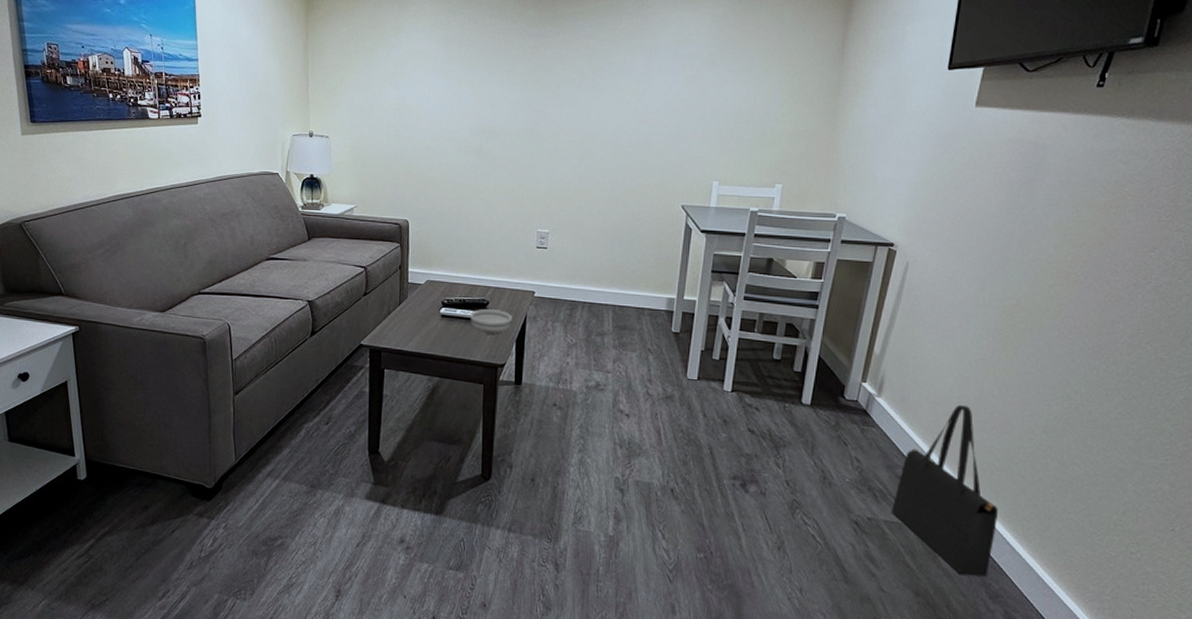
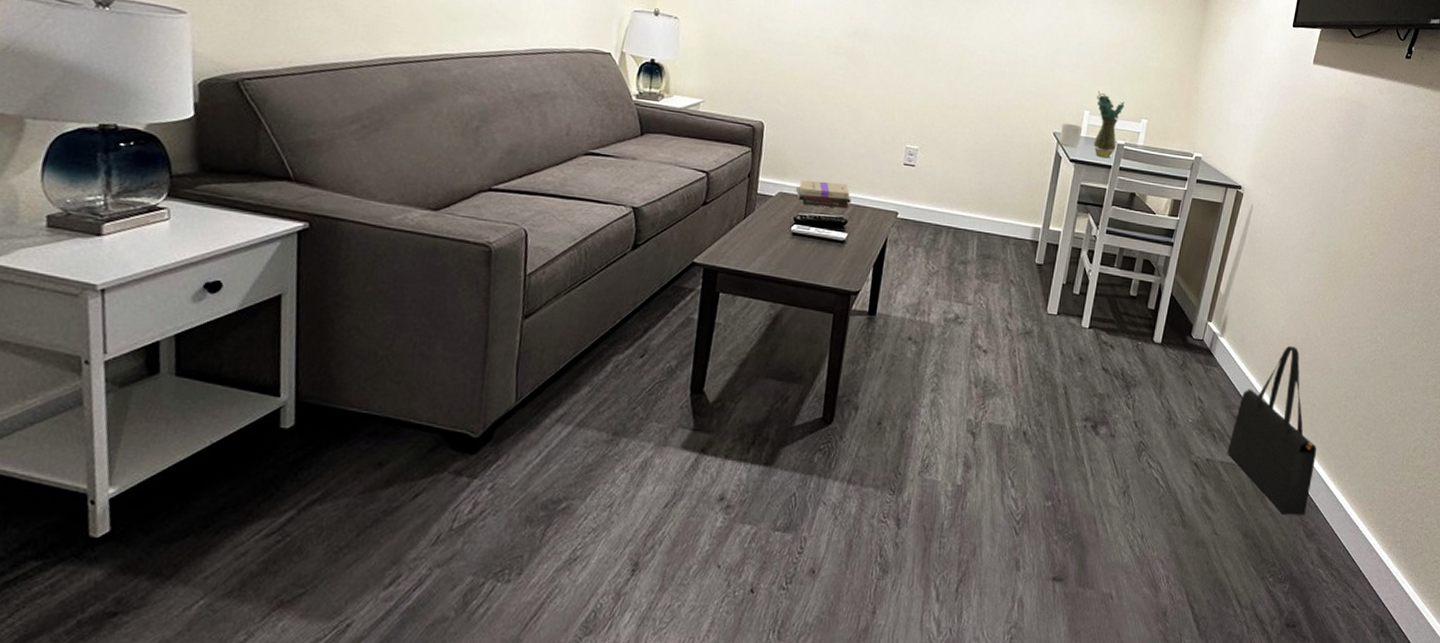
books: none [442,268,491,291] -> present [796,180,851,209]
bowl: present [470,309,512,333] -> none [824,228,871,257]
mug: none [688,196,712,219] -> present [1059,123,1083,148]
vase: none [725,161,756,225] -> present [1093,91,1125,157]

